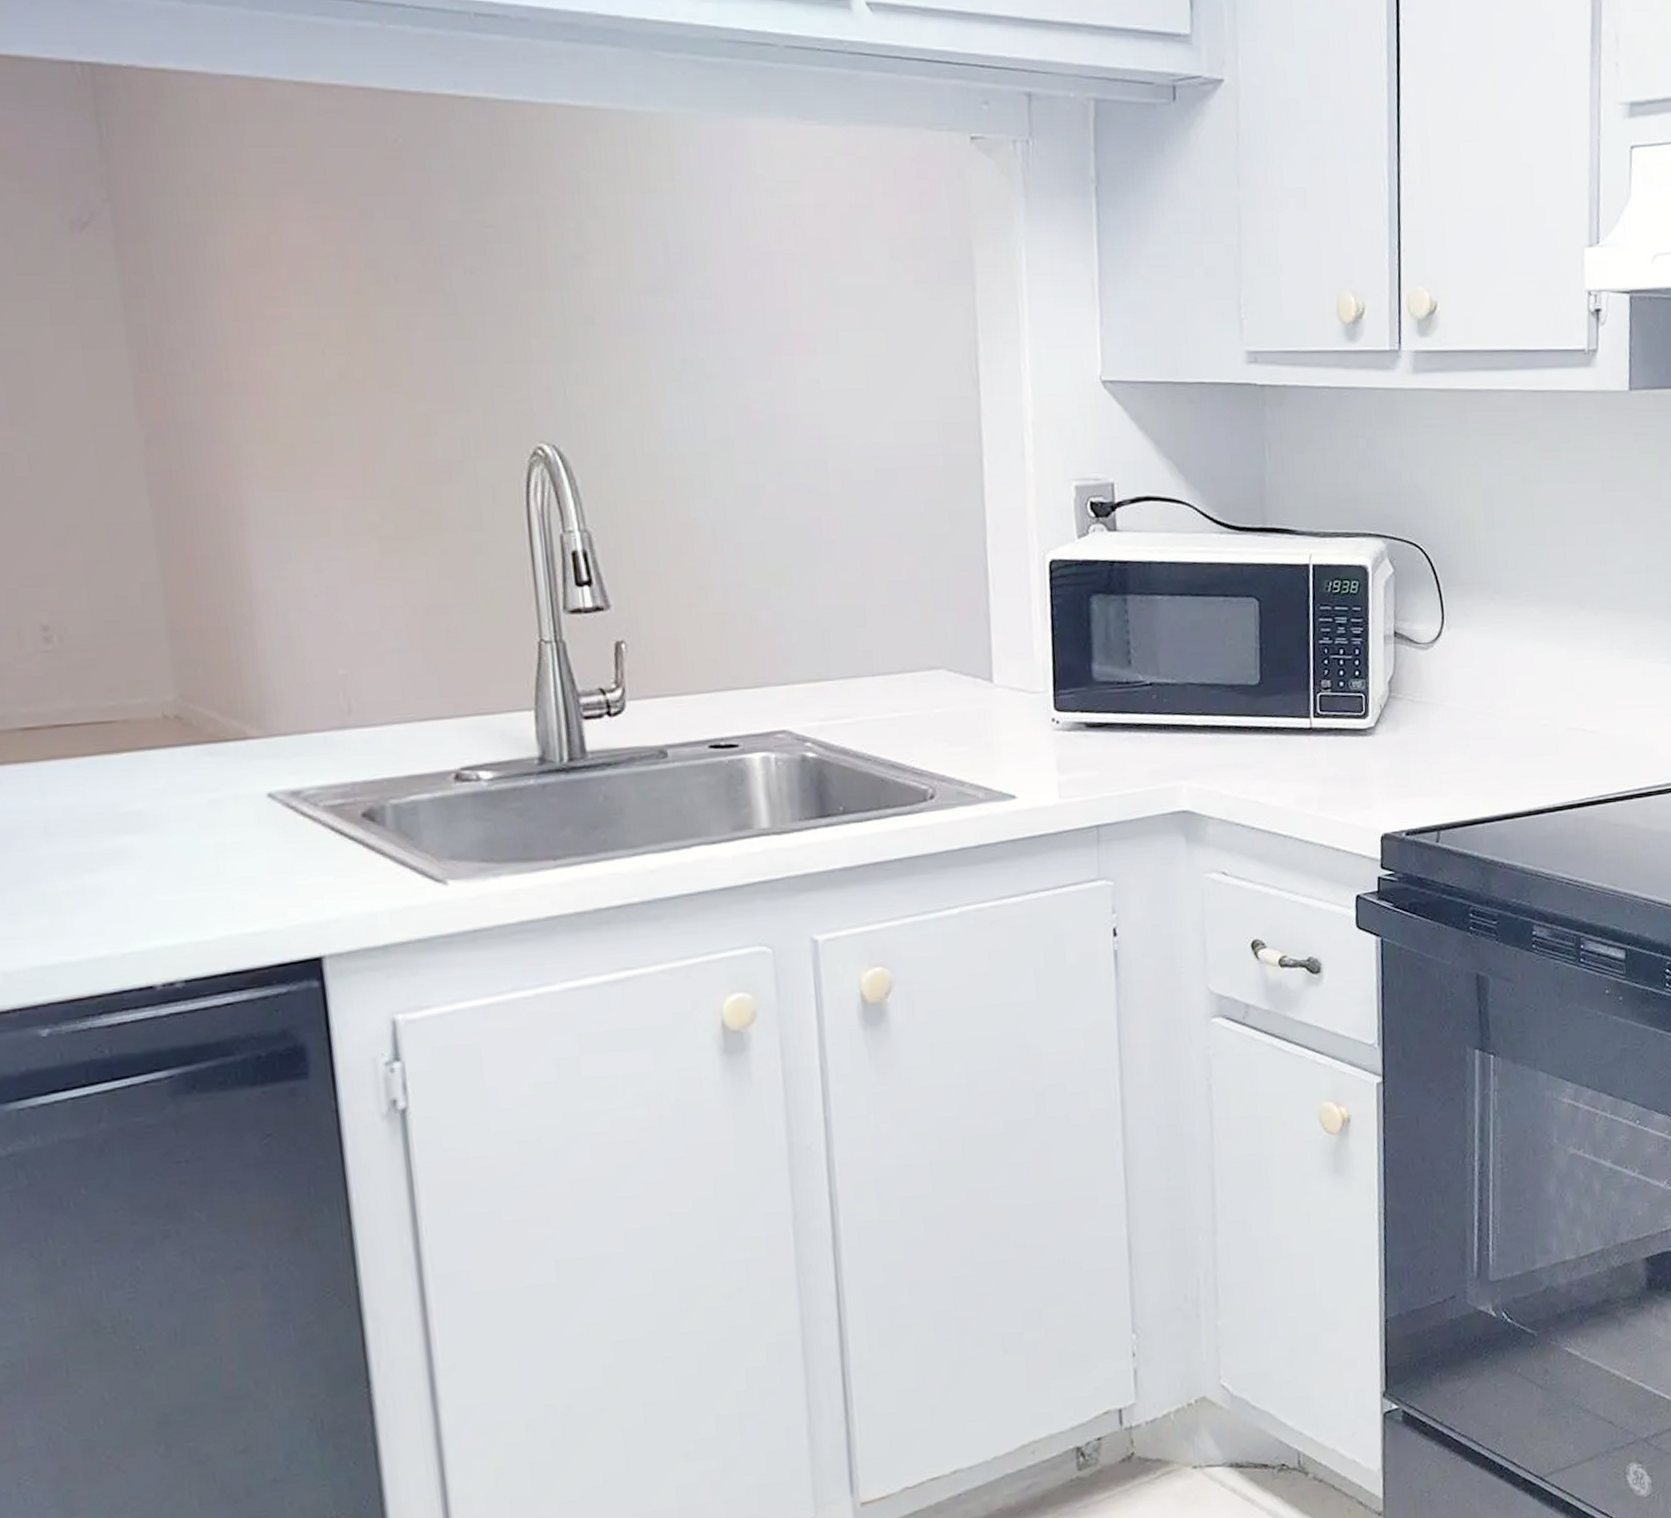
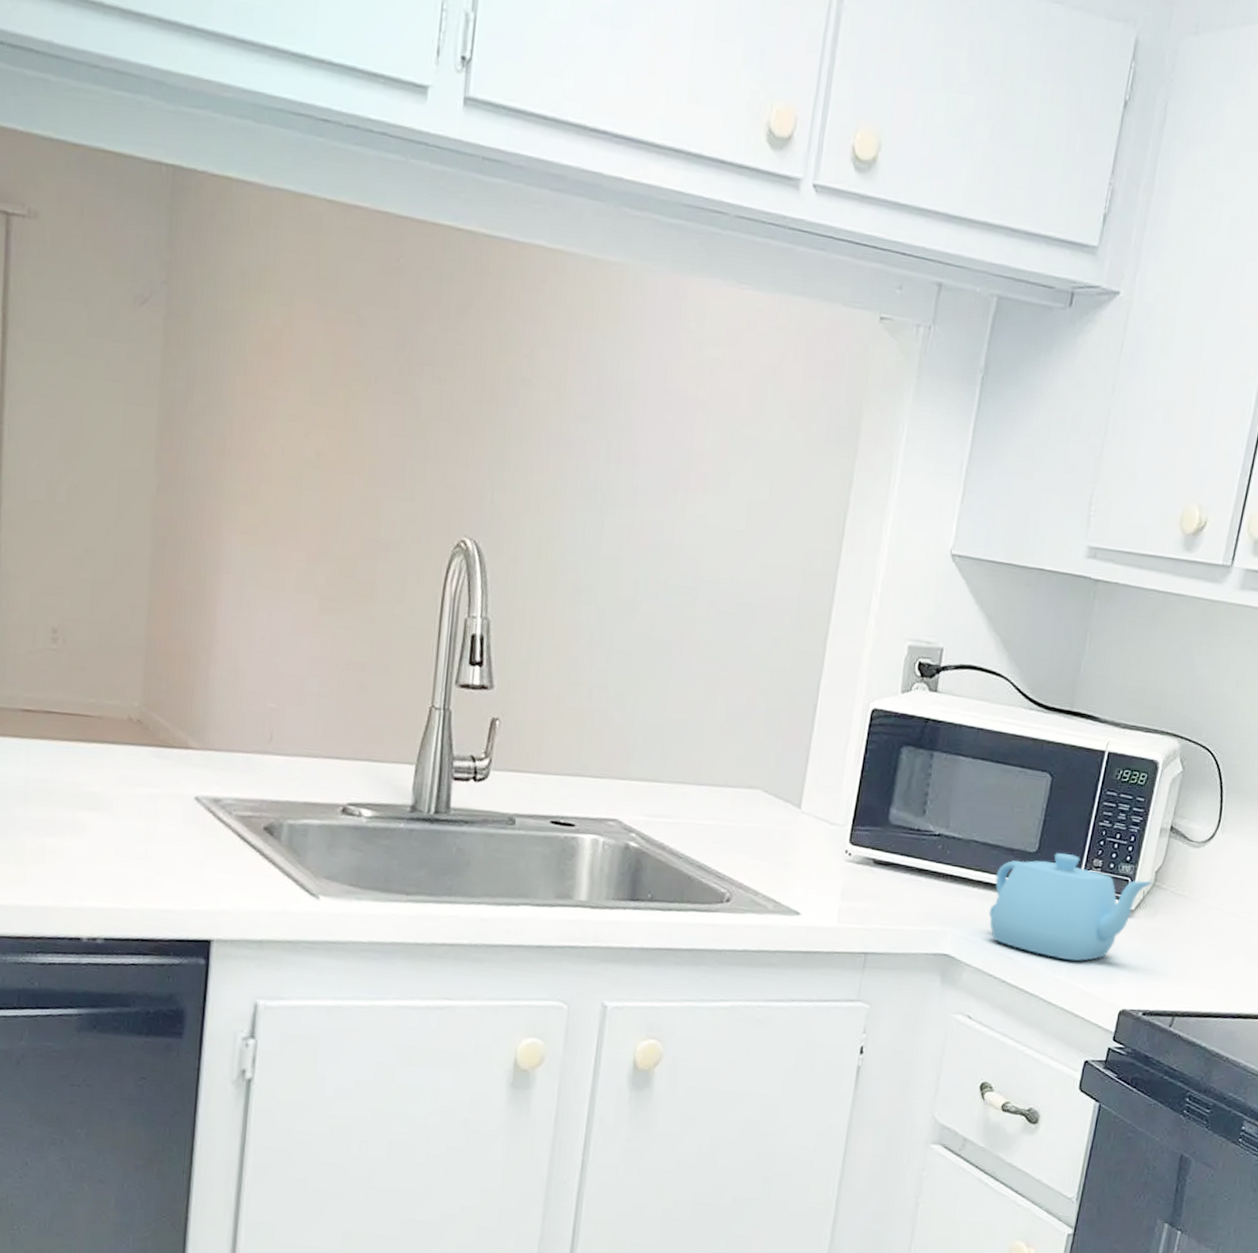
teapot: none [1221,680,1388,793] -> present [989,853,1153,961]

